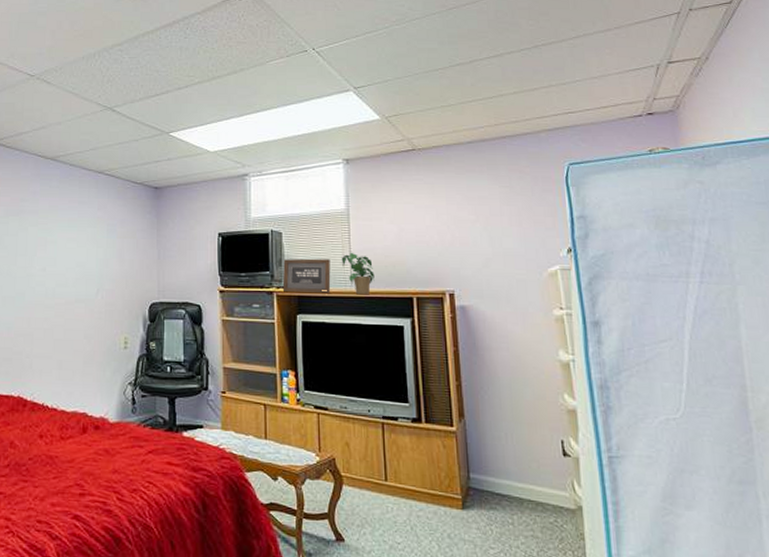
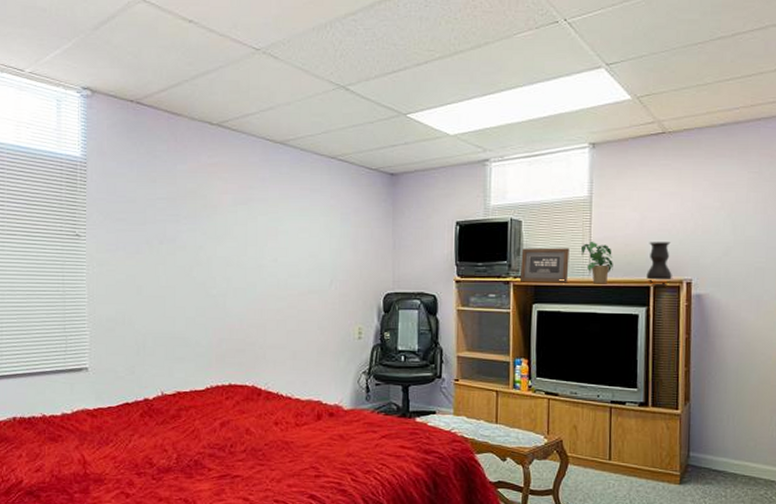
vase: none [408,253,434,297] -> present [646,242,672,286]

